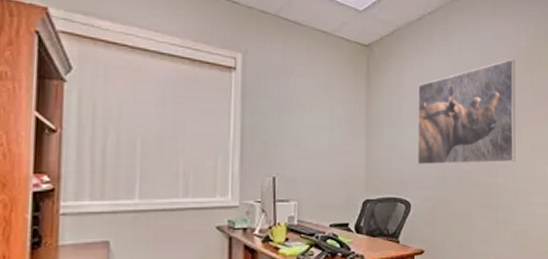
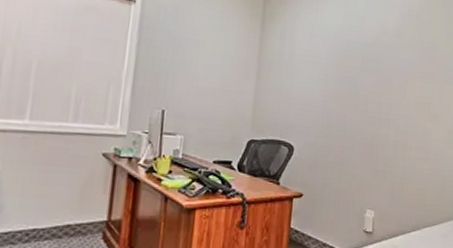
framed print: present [418,58,516,165] -> none [304,15,406,116]

